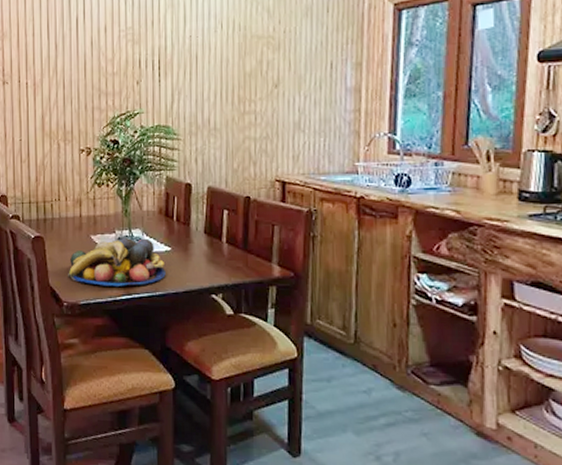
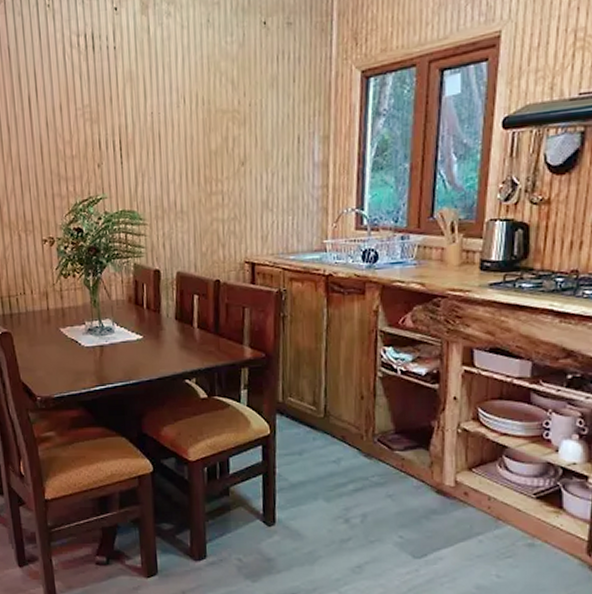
fruit bowl: present [68,237,166,286] -> none [39,328,139,378]

